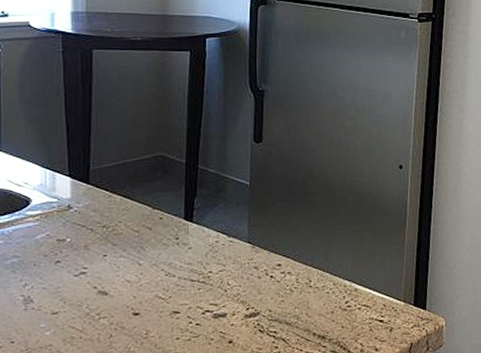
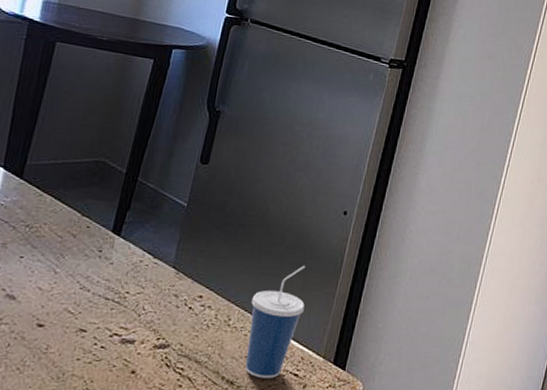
cup: none [327,221,378,329] -> present [245,265,306,379]

